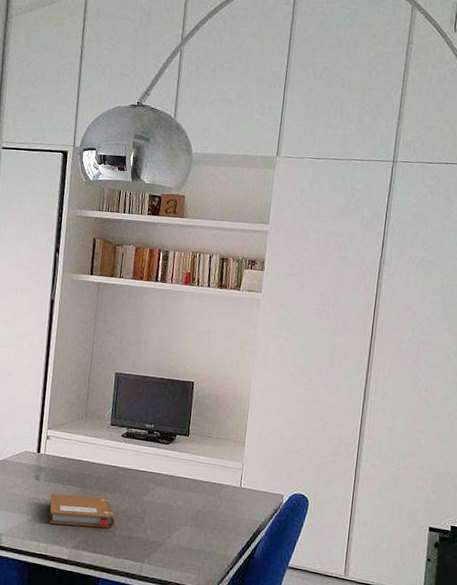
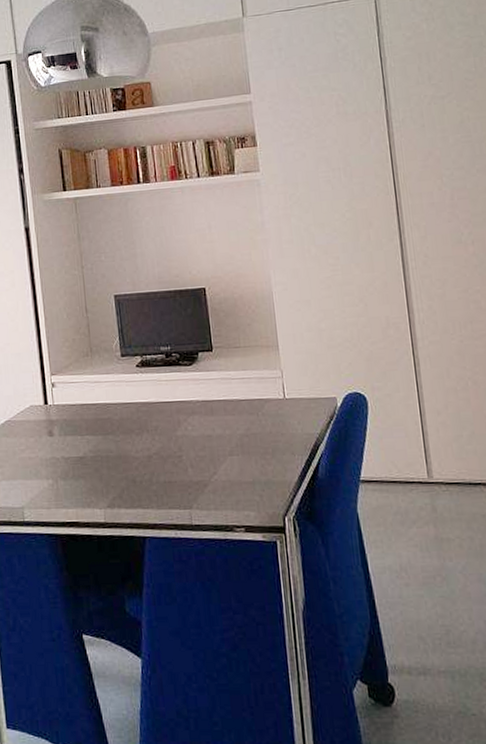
notebook: present [49,492,115,528] -> none [69,441,149,485]

